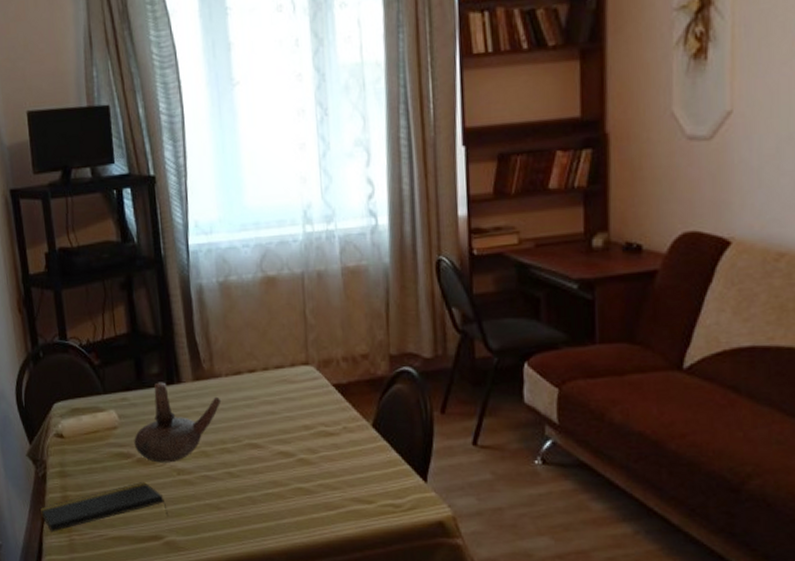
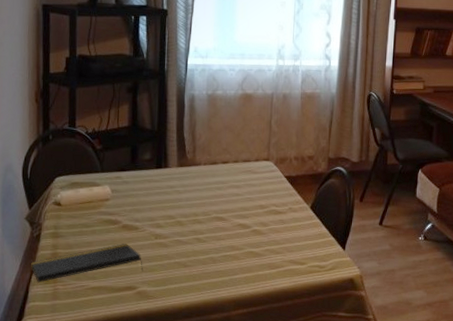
teapot: present [134,382,222,463] -> none [122,166,198,229]

